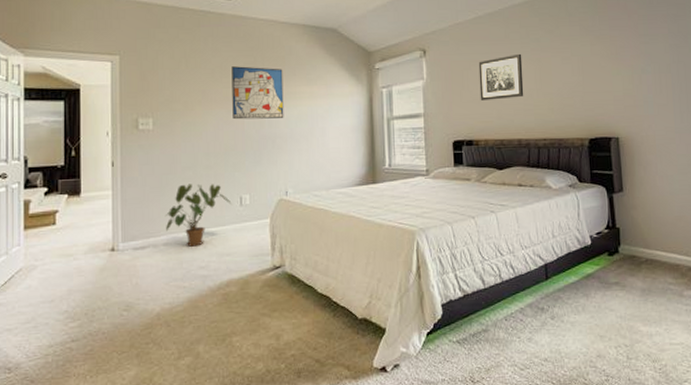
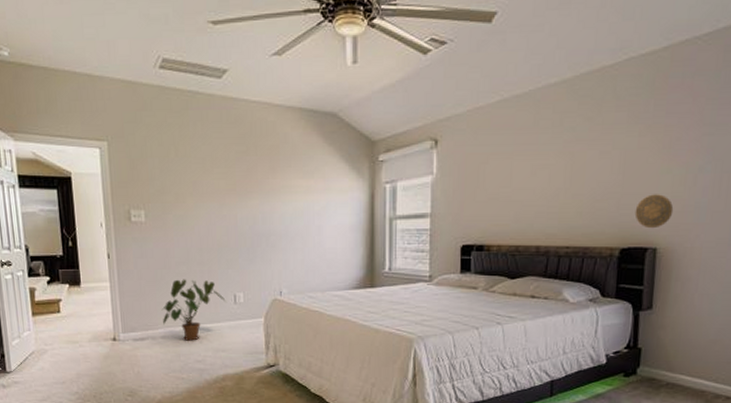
wall art: present [231,66,284,120] -> none [223,155,279,214]
wall art: present [478,53,524,100] -> none [496,145,552,200]
decorative plate: none [596,92,628,121] -> present [634,194,674,229]

